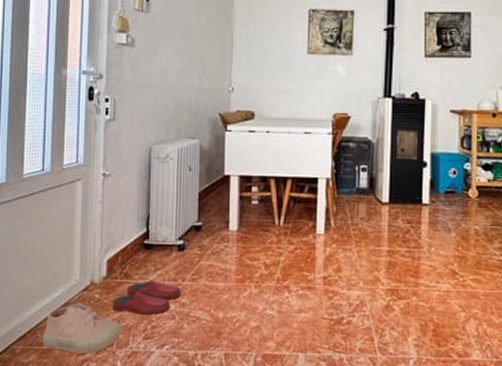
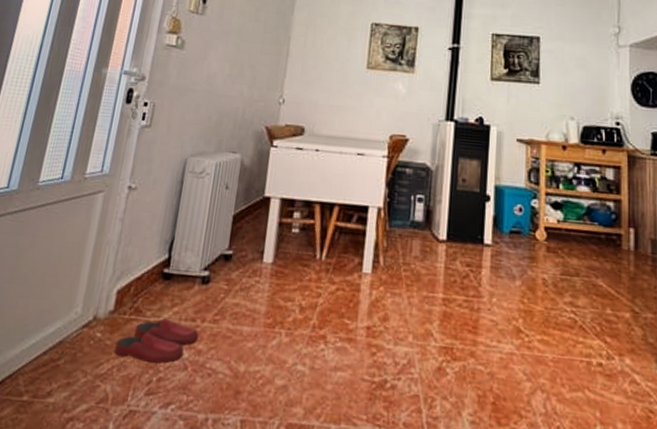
shoe: present [41,303,122,354] -> none [22,342,122,411]

